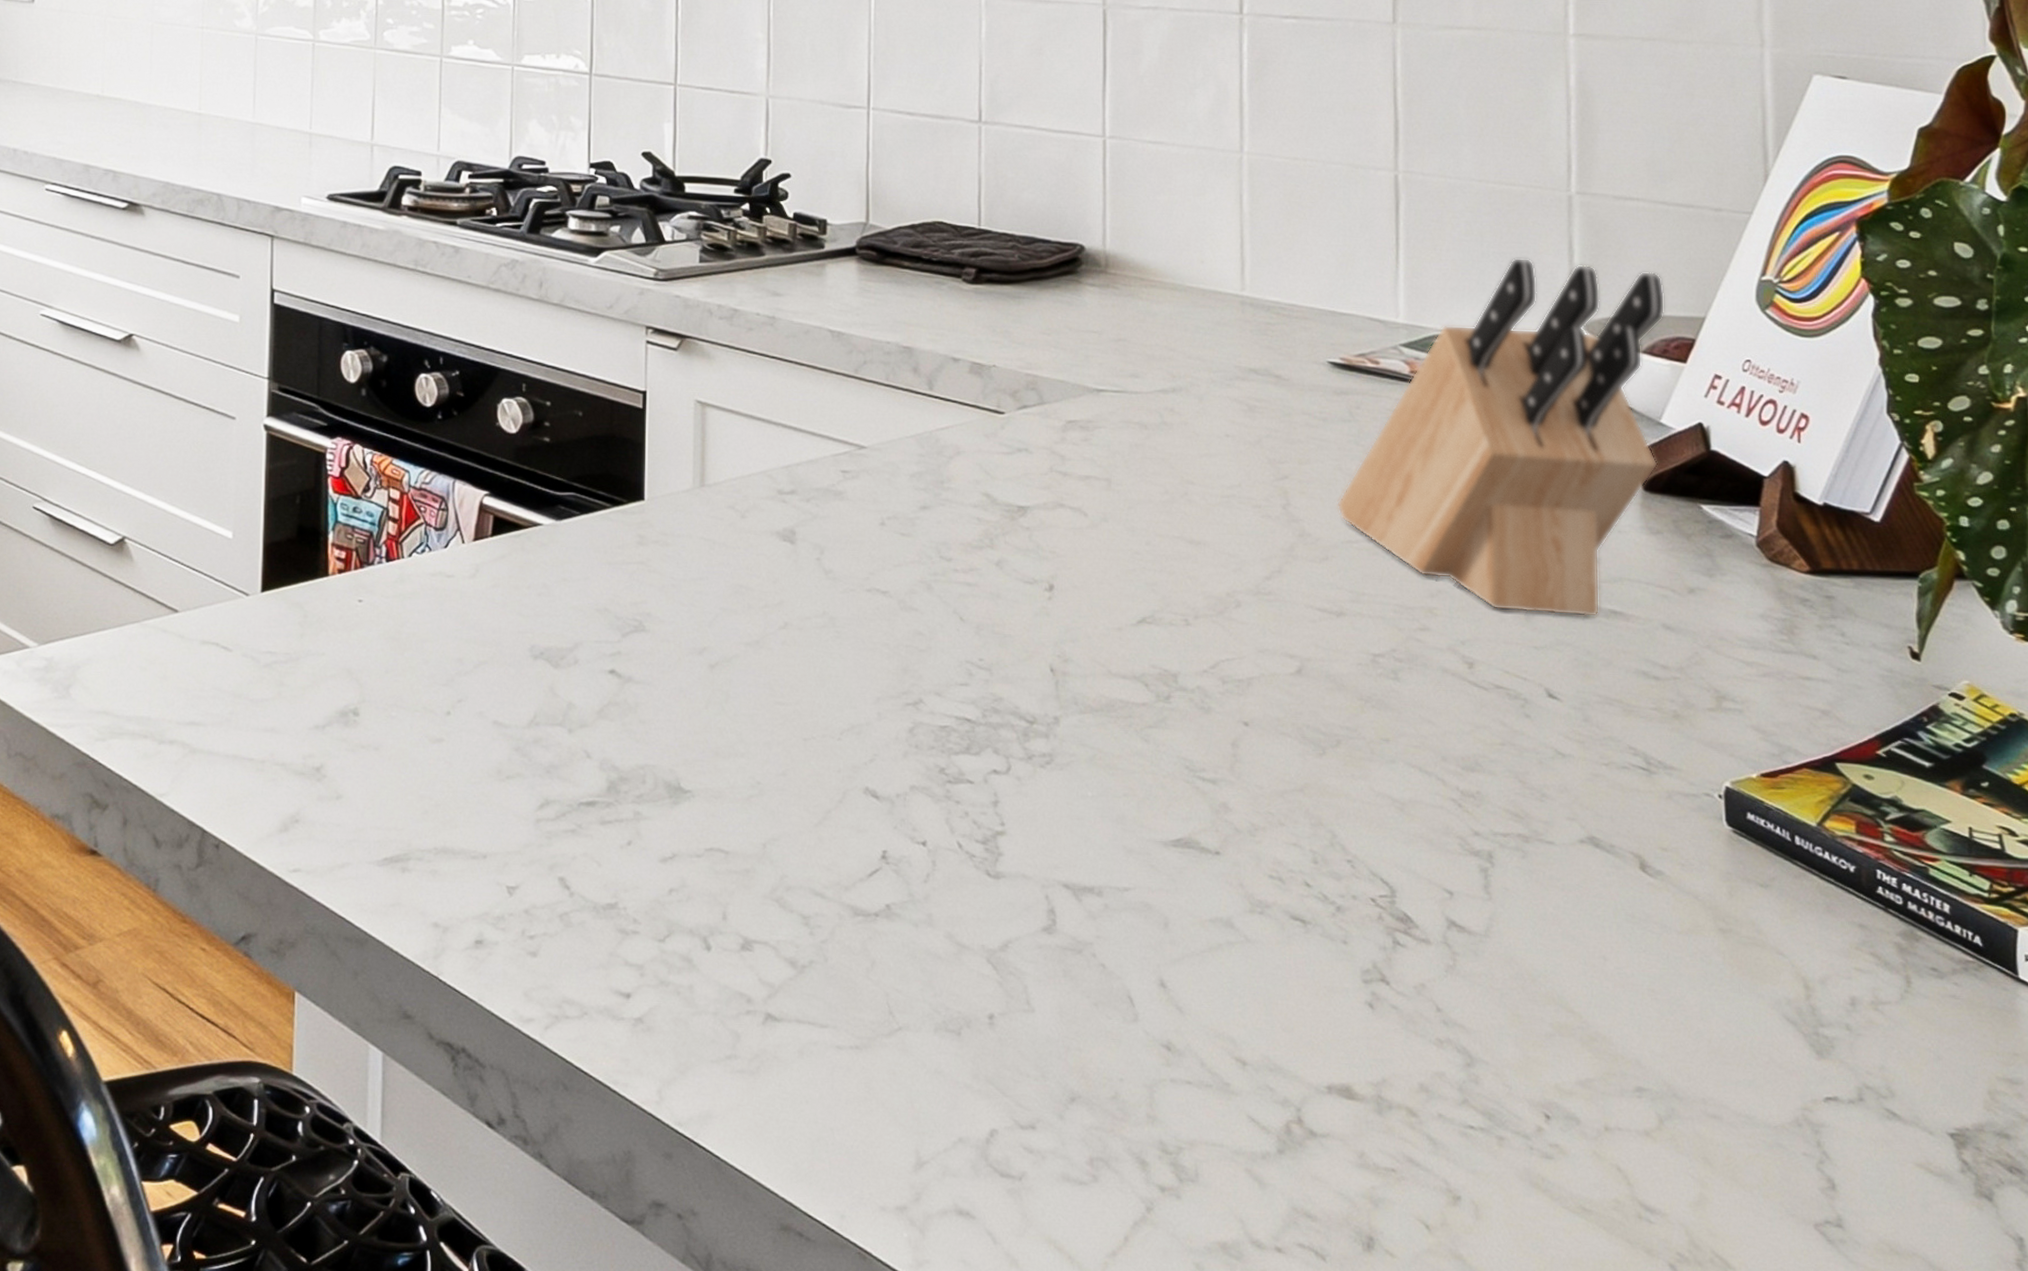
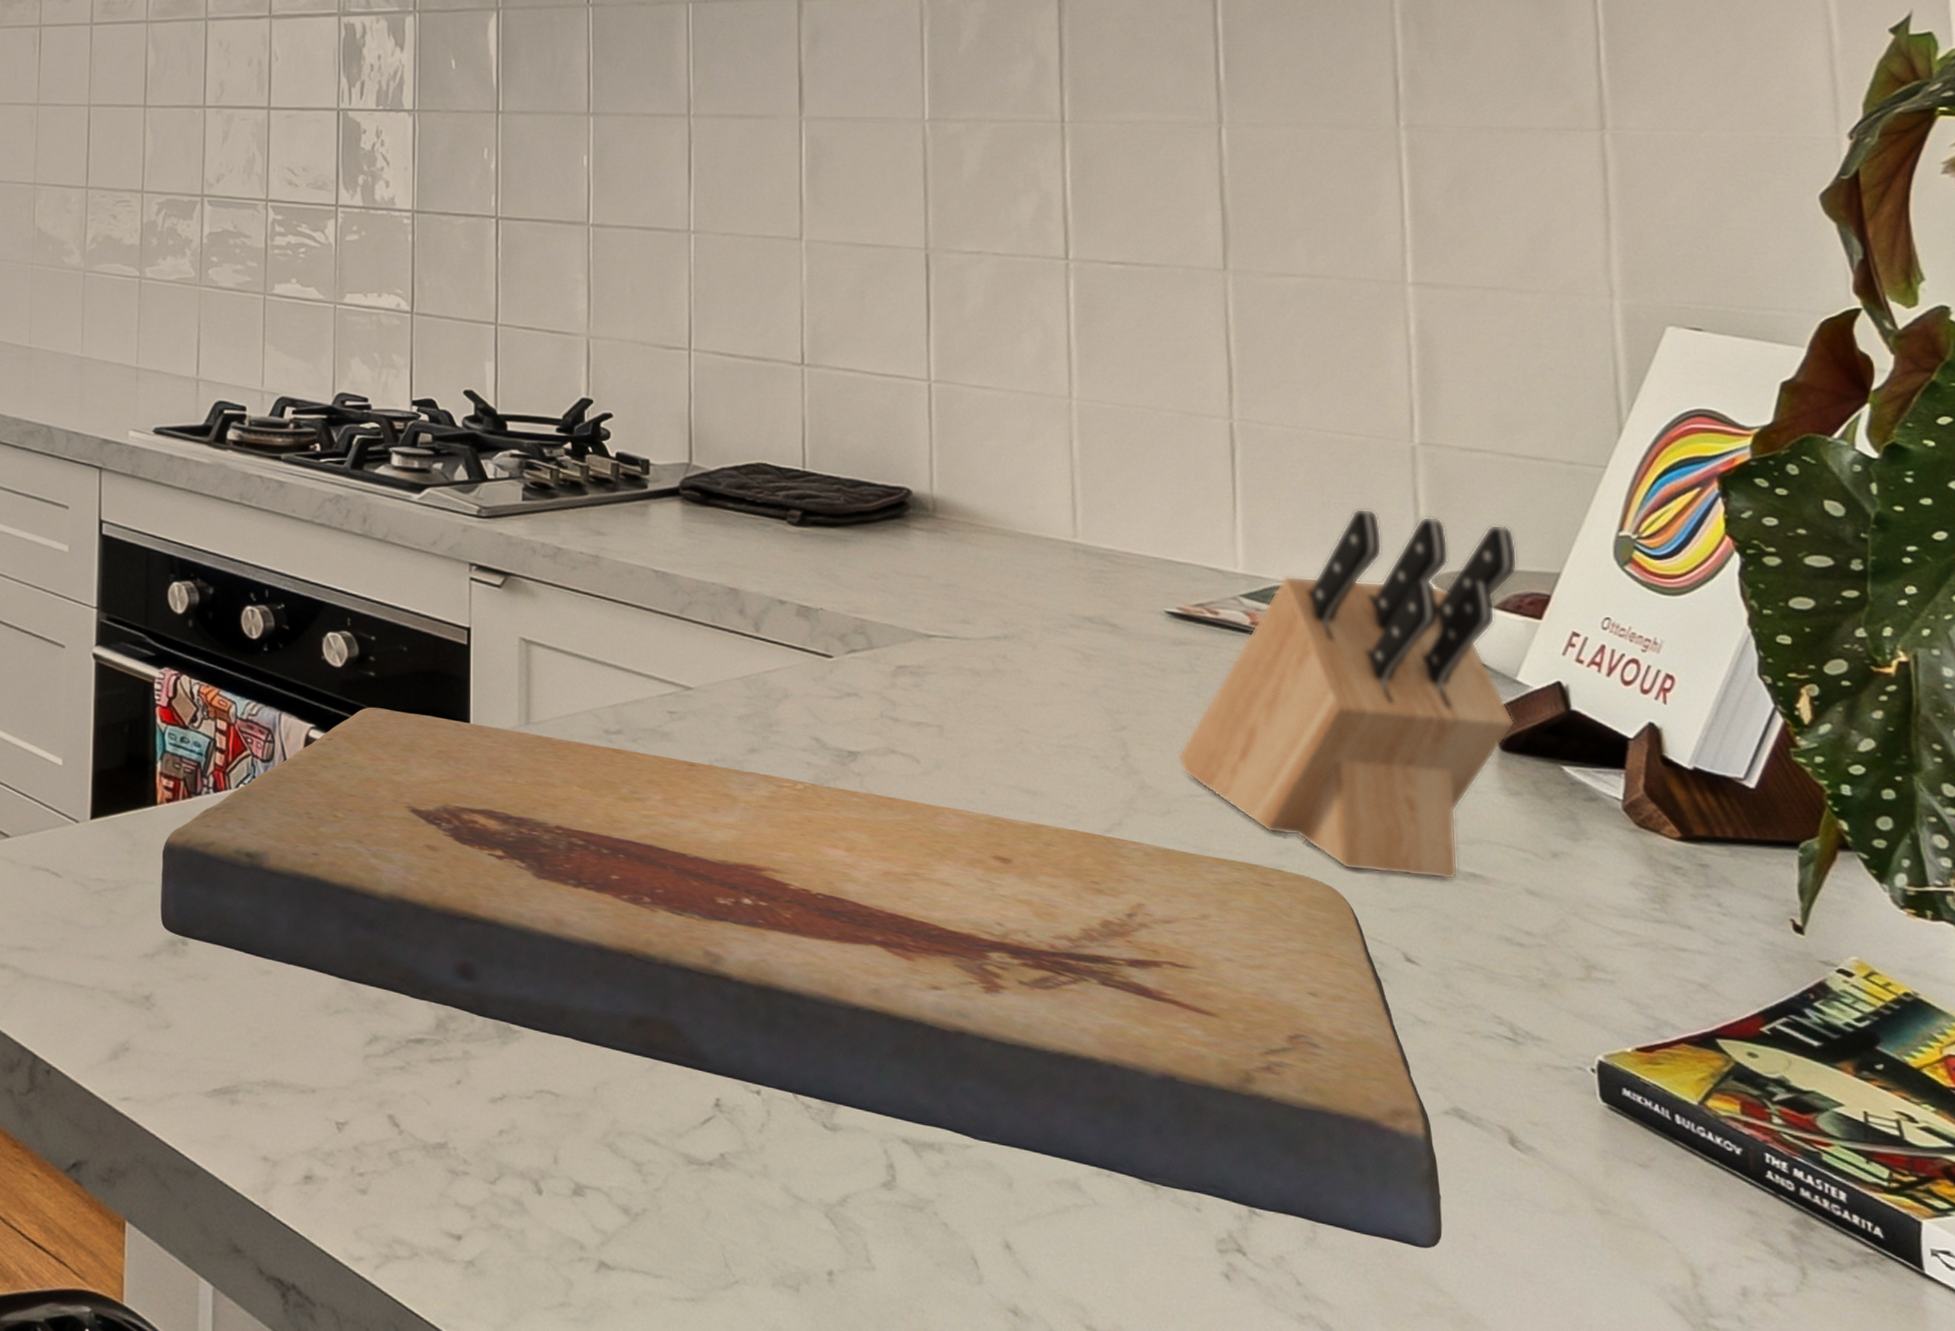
fish fossil: none [331,473,1575,972] -> present [160,707,1442,1249]

